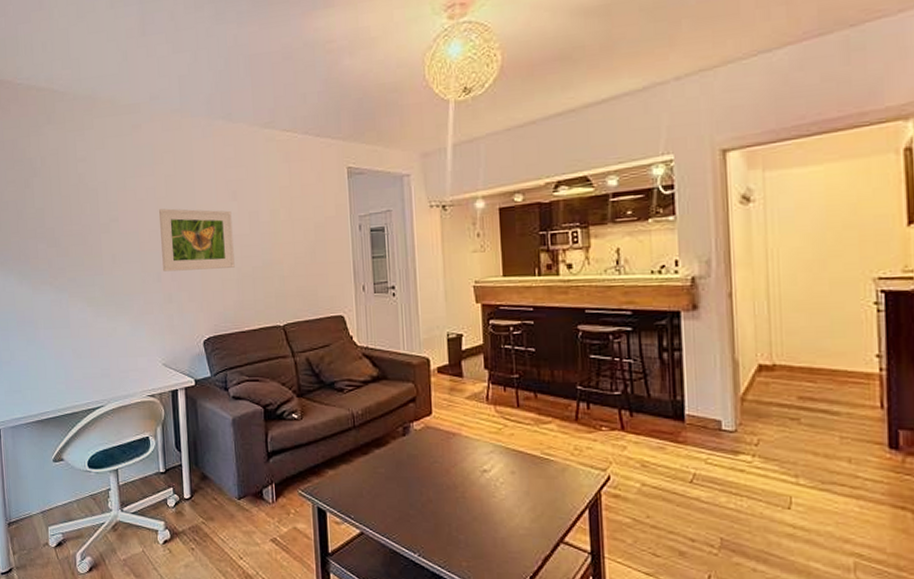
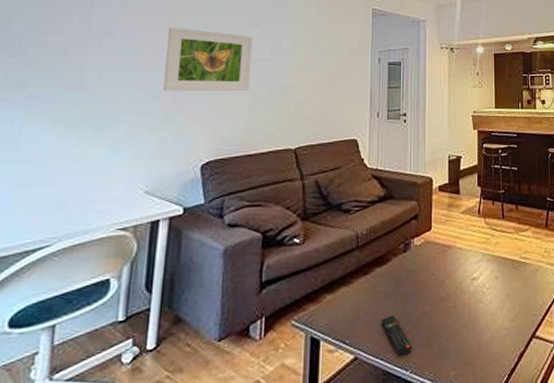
remote control: none [385,498,420,539] -> present [382,315,413,357]

